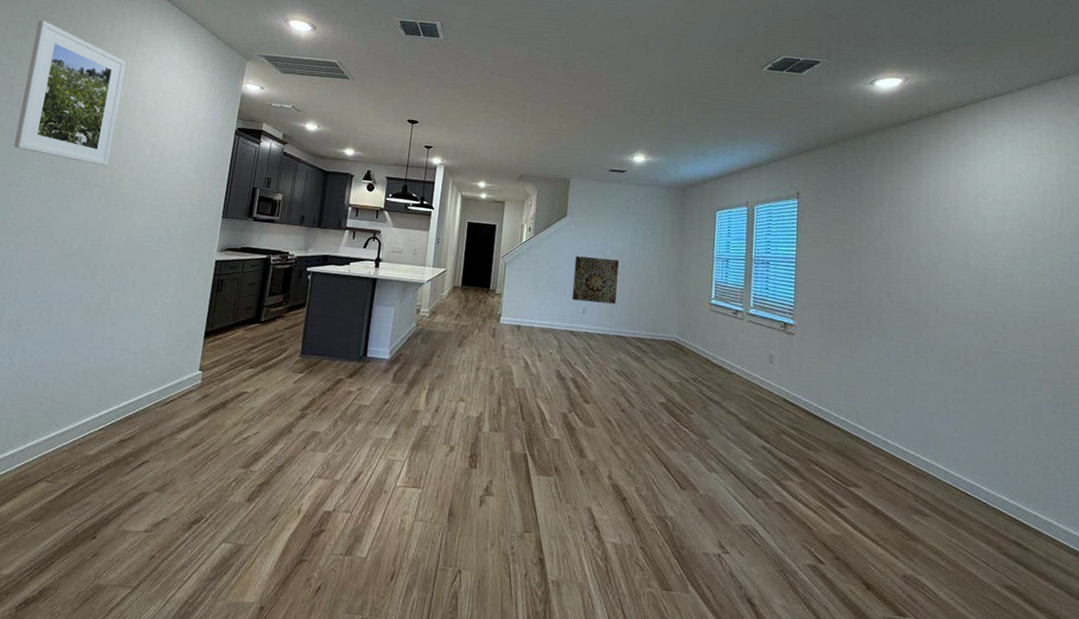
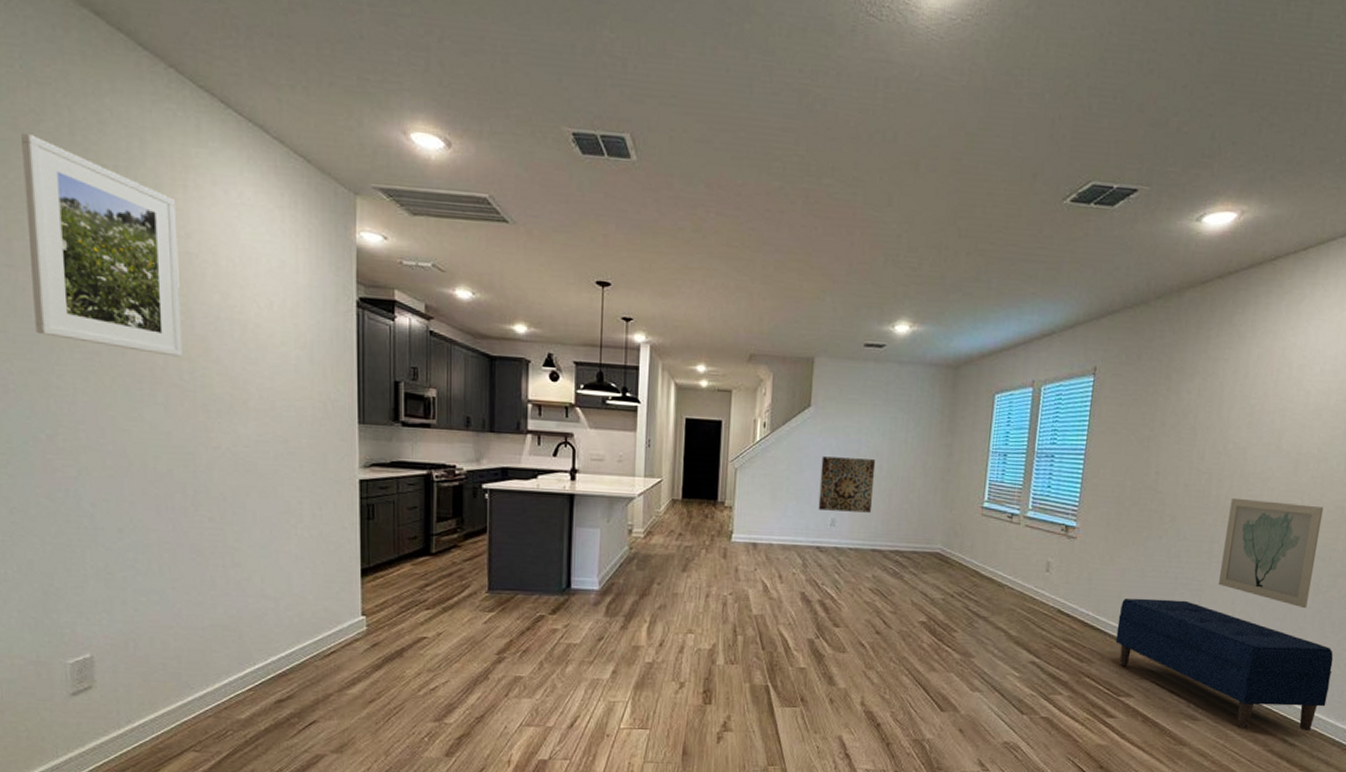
bench: none [839,391,1054,536] -> present [1115,598,1334,732]
wall art: none [930,305,1018,411] -> present [1219,497,1324,609]

